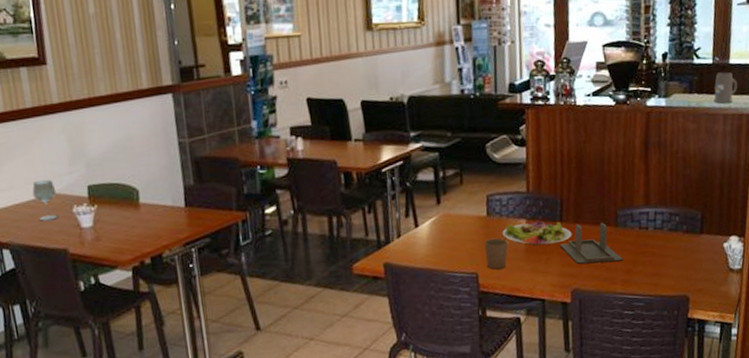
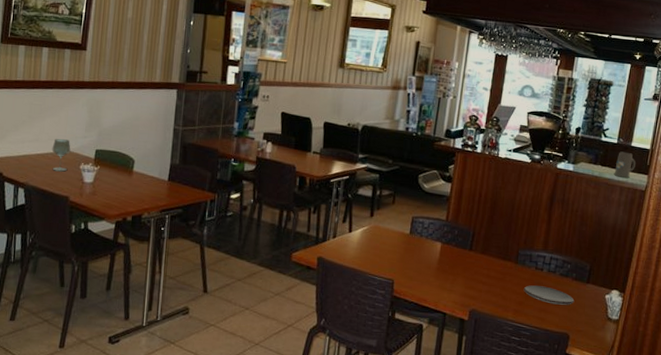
dixie cup: present [485,238,509,270] -> none [403,253,424,280]
salad plate: present [502,220,572,246] -> none [420,244,478,268]
napkin holder: present [560,222,623,264] -> none [467,255,518,293]
plate: none [629,246,689,267] -> present [523,285,575,306]

